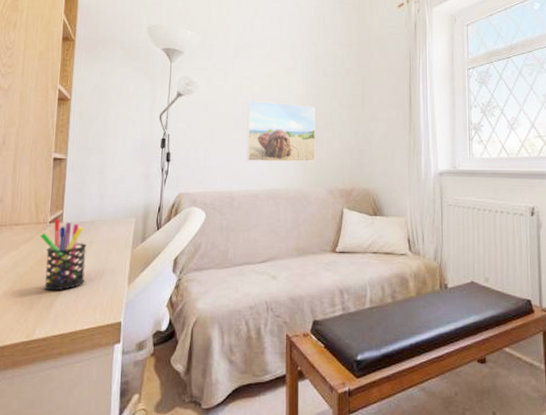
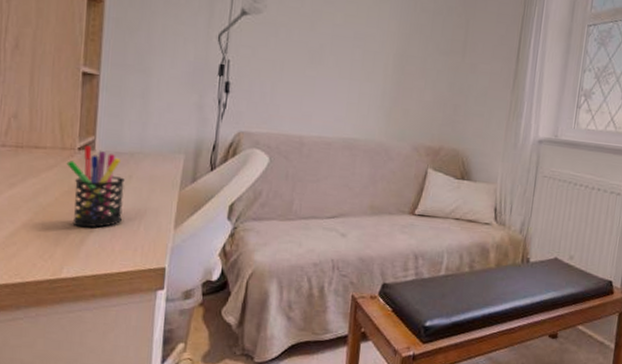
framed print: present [246,100,316,163] -> none [321,29,408,112]

